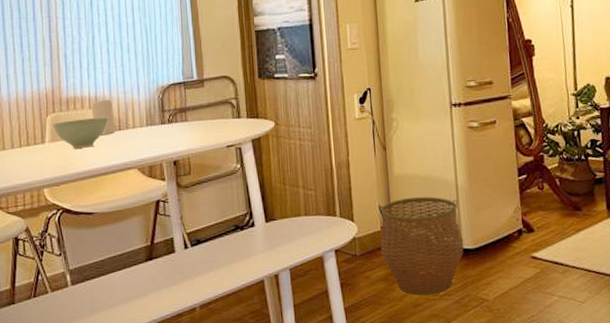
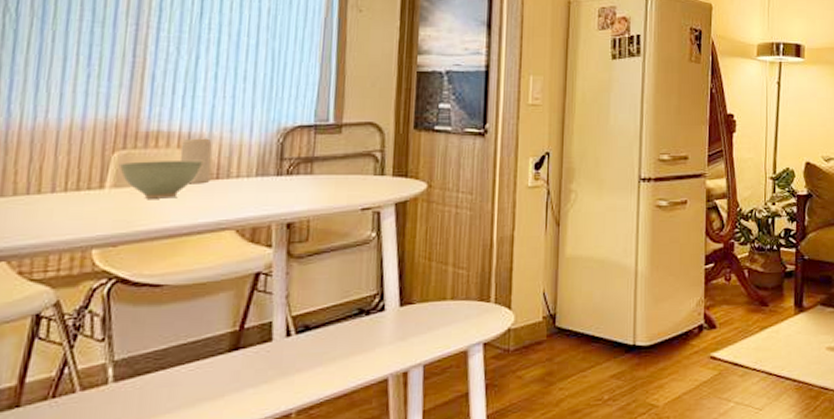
basket: present [379,196,464,296] -> none [539,282,637,400]

